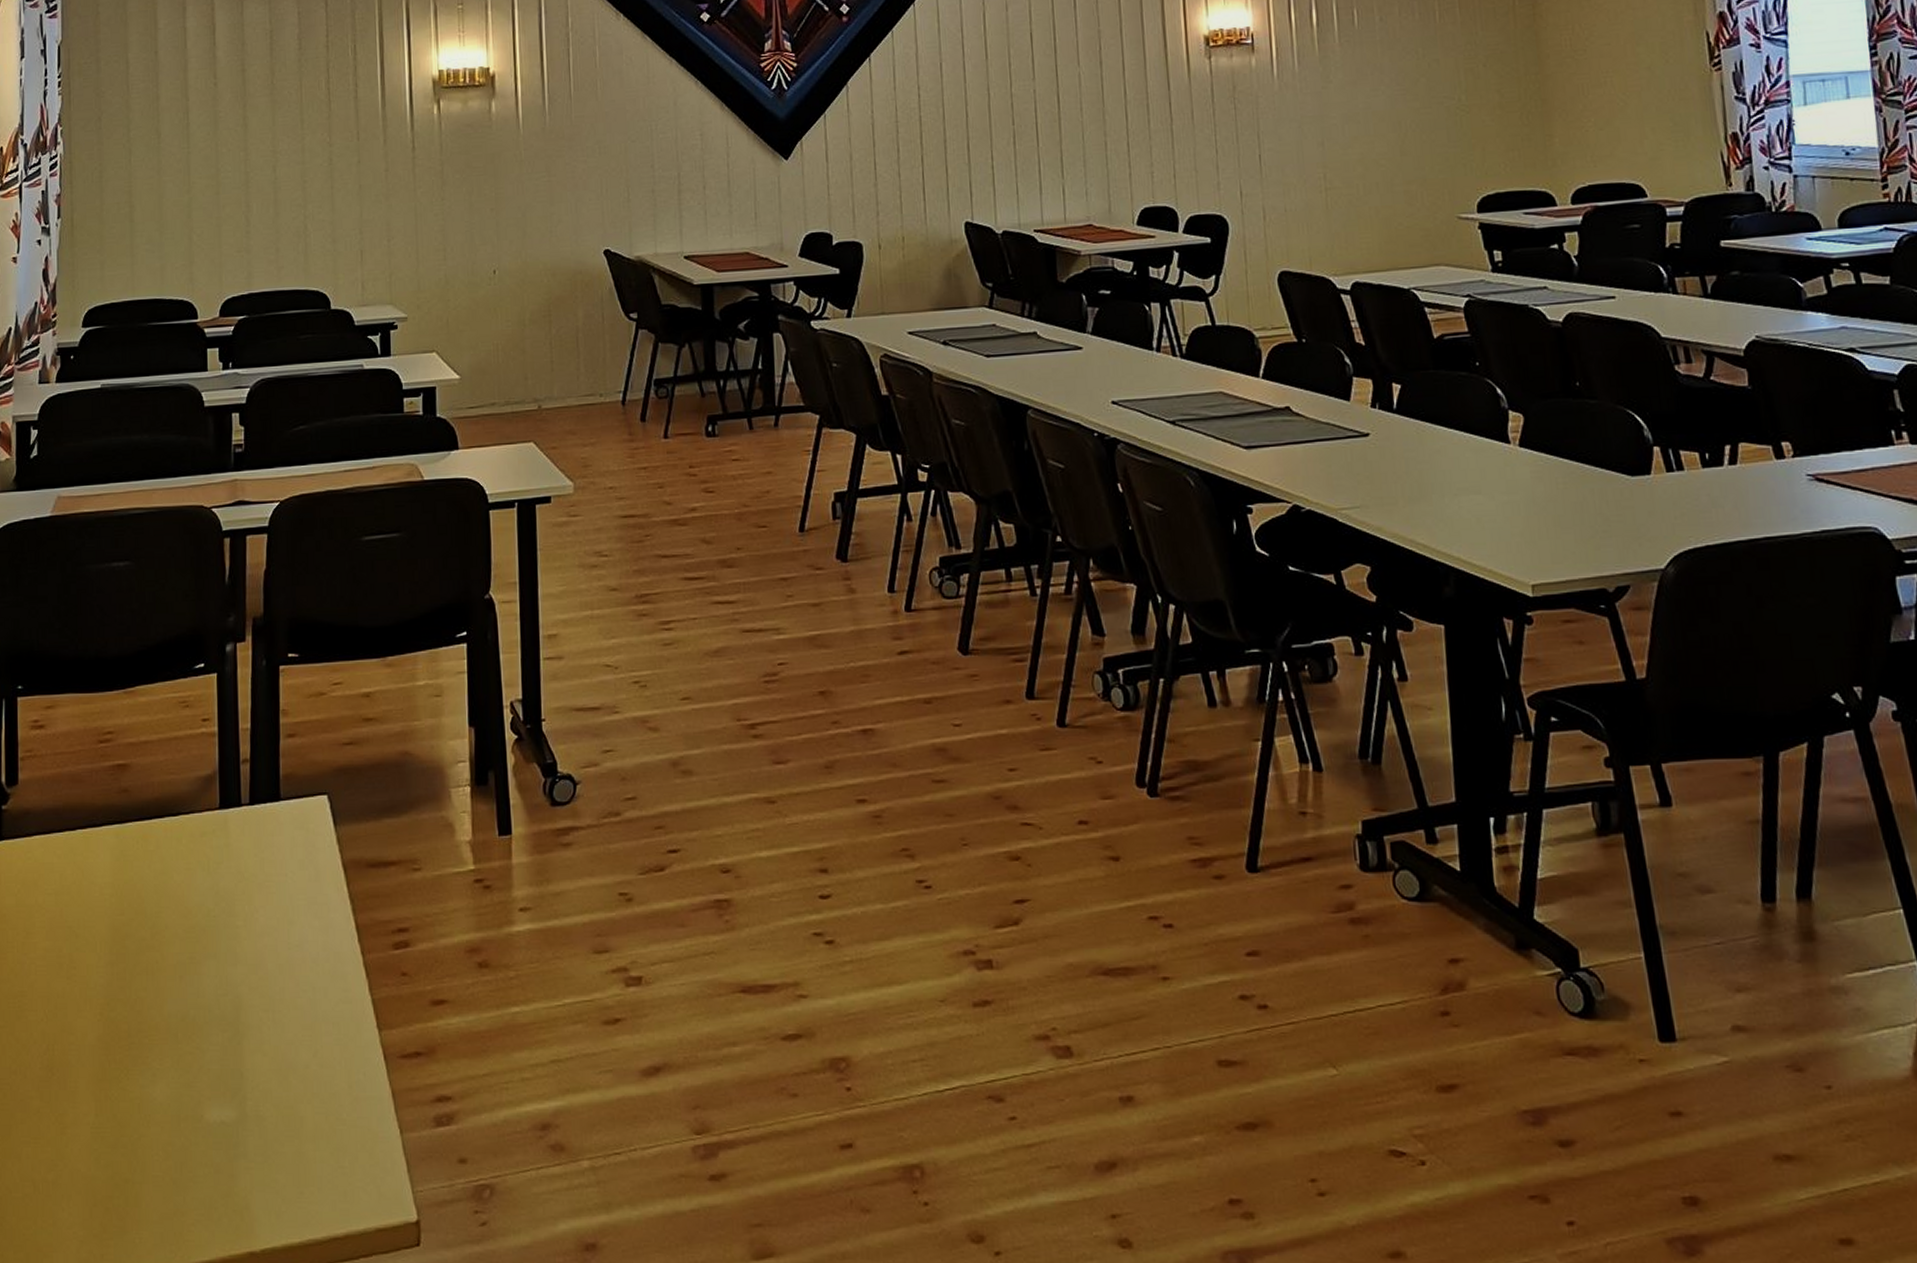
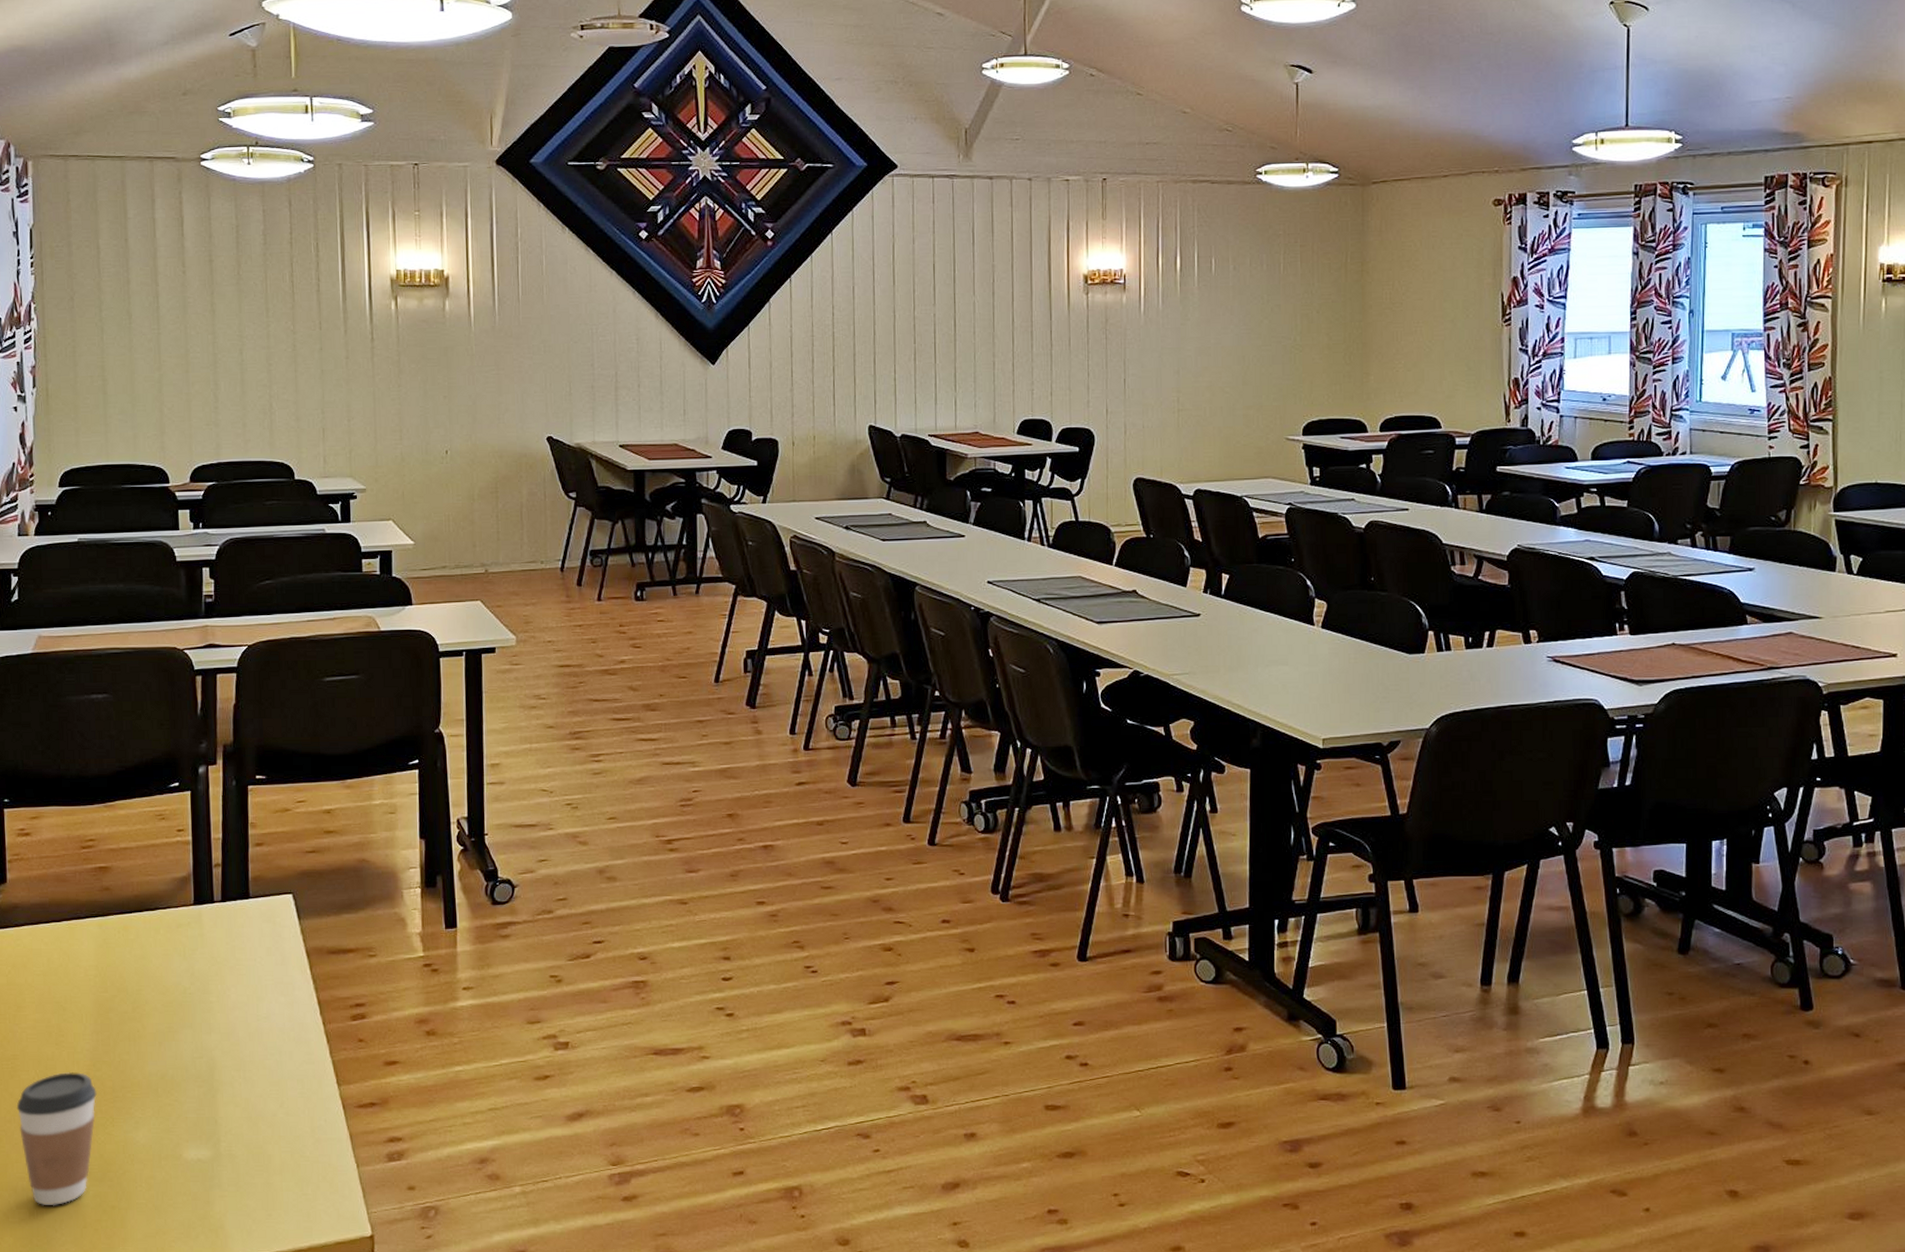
coffee cup: none [23,1011,110,1179] -> present [16,1071,97,1206]

